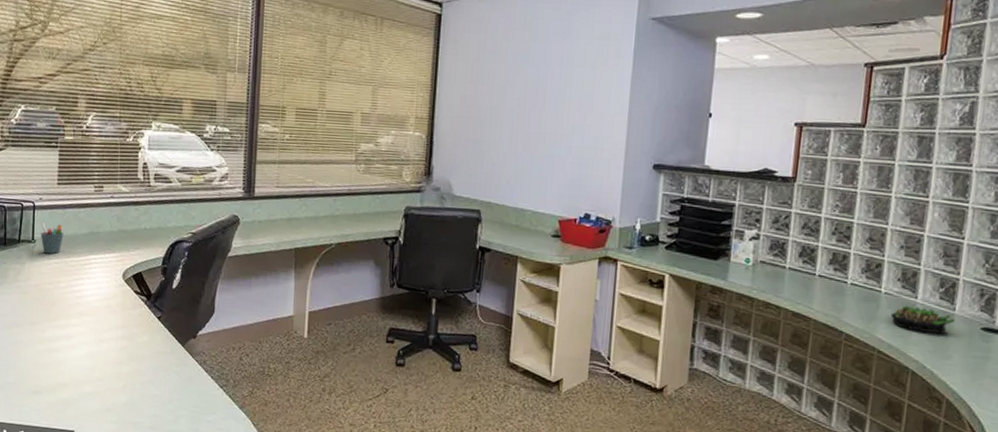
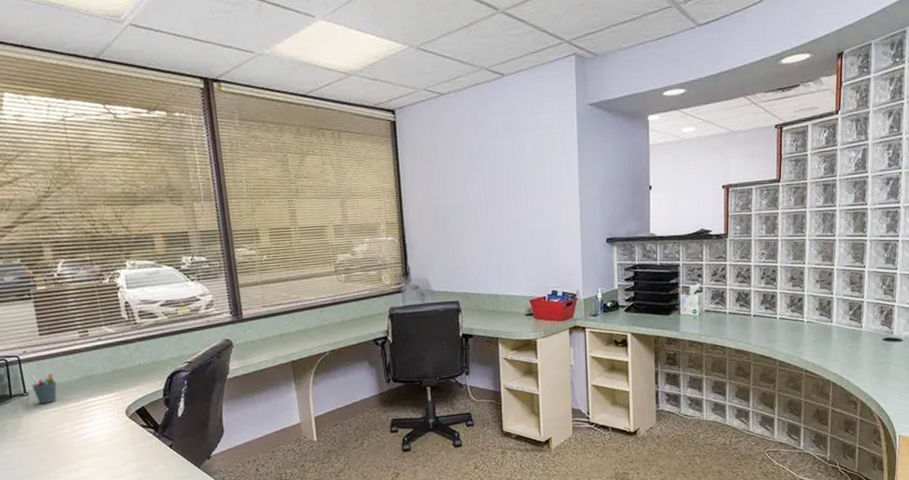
succulent plant: present [891,305,955,334] -> none [813,329,862,350]

